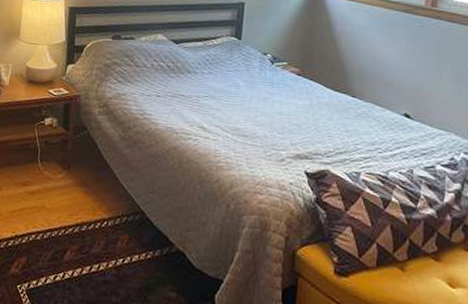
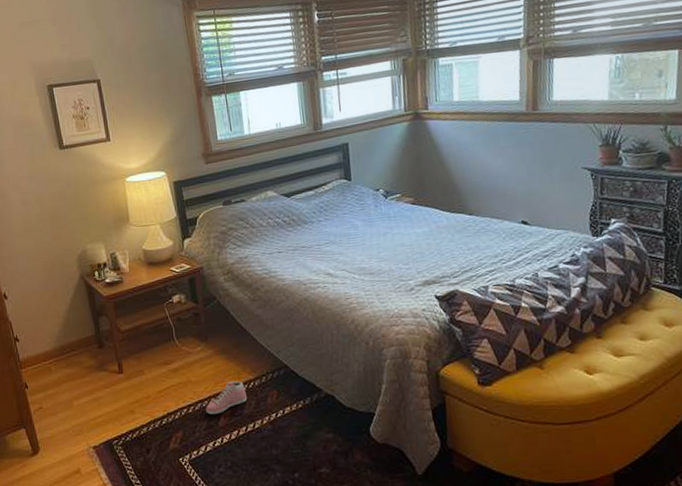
sneaker: none [53,215,98,247] -> present [205,381,248,415]

